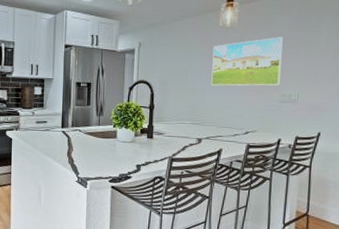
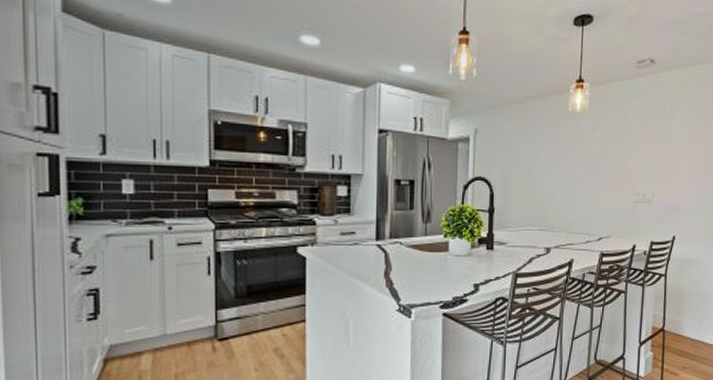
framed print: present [211,37,284,86] -> none [560,126,638,184]

